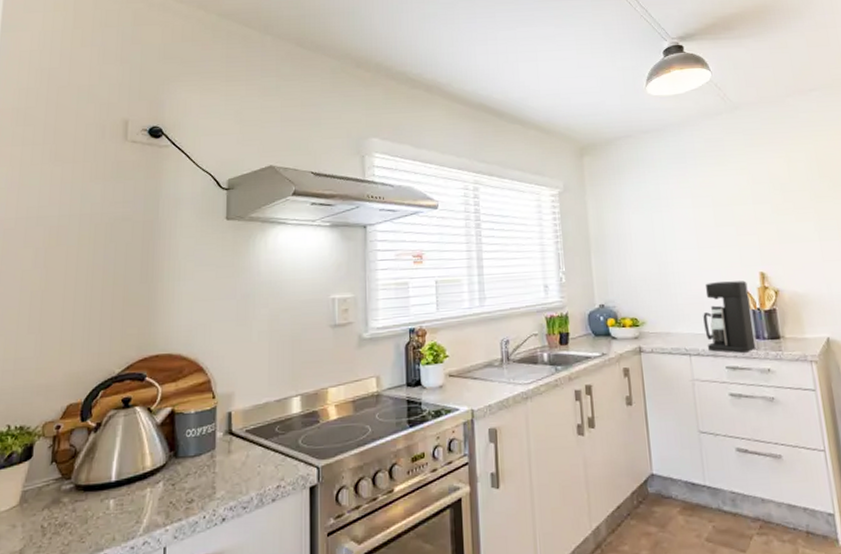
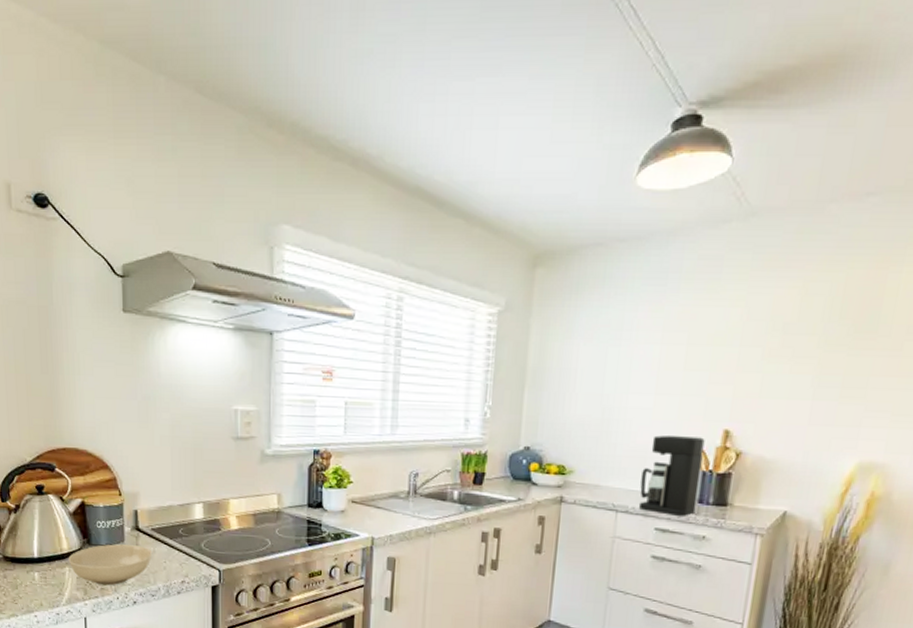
bowl: none [150,451,246,504] -> present [68,544,153,586]

